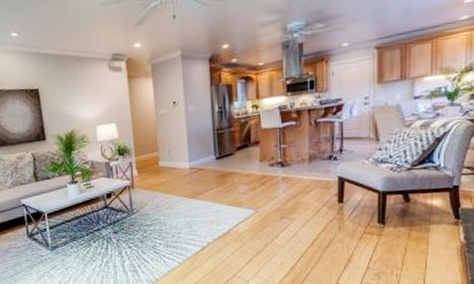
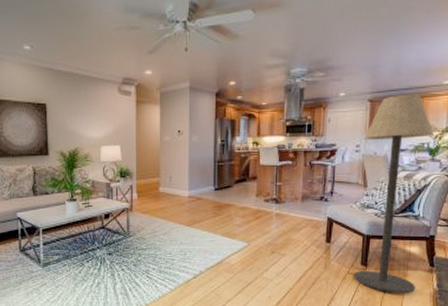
floor lamp: none [371,34,452,251] -> present [354,94,435,294]

